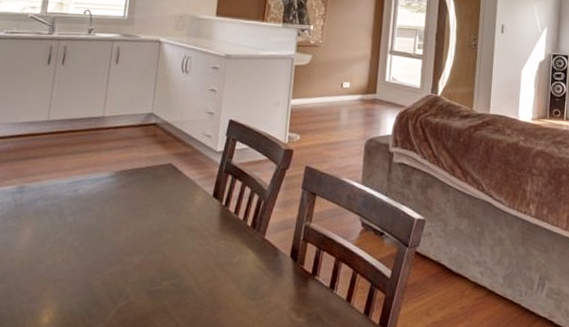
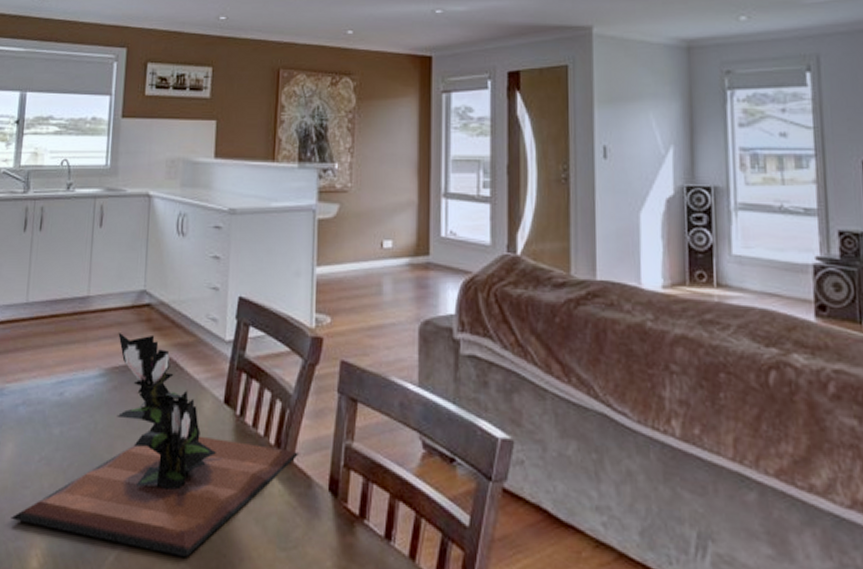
plant: none [26,144,270,308] -> present [11,331,300,557]

